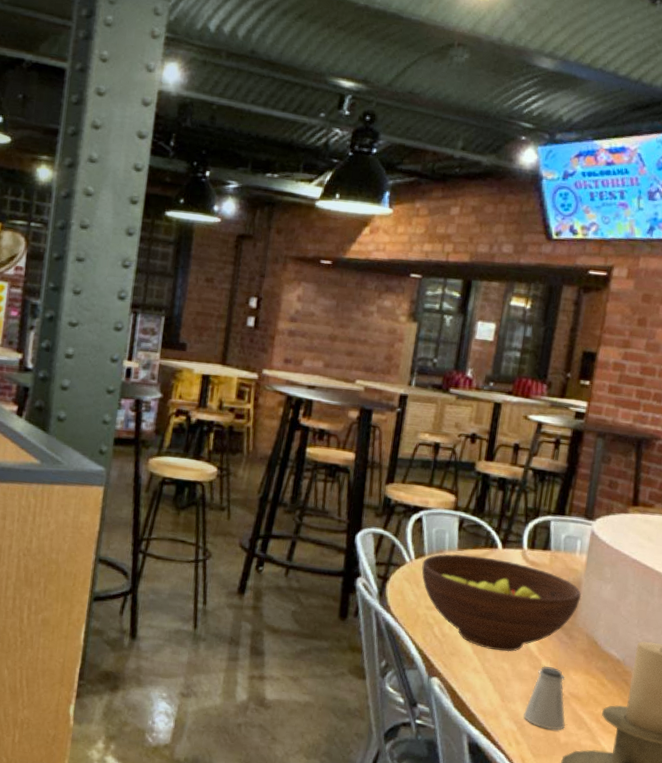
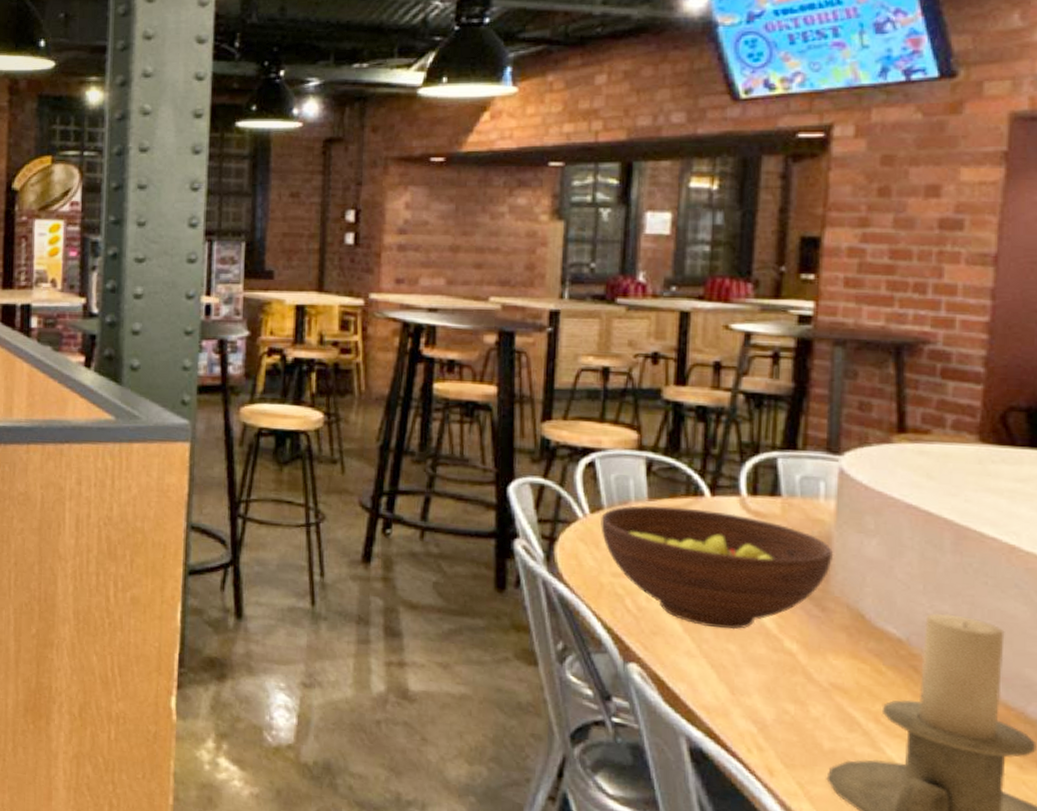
saltshaker: present [523,666,565,730] -> none [765,648,828,733]

